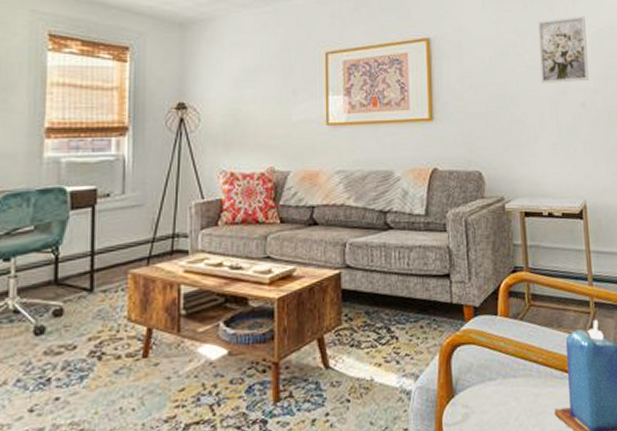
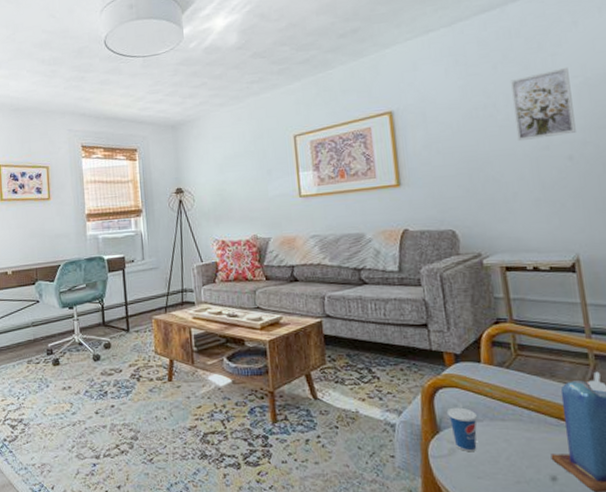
cup: none [464,353,492,415] -> present [447,396,478,451]

